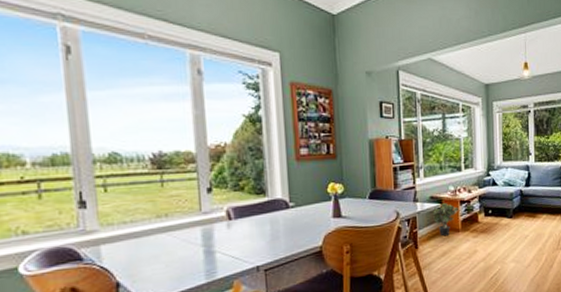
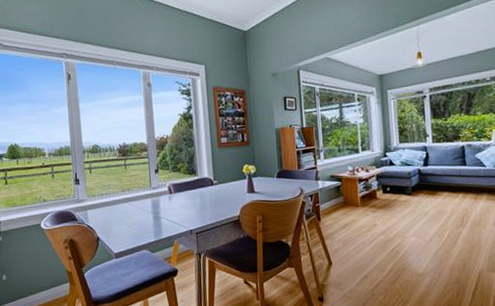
potted plant: present [432,202,459,237] -> none [332,180,357,211]

